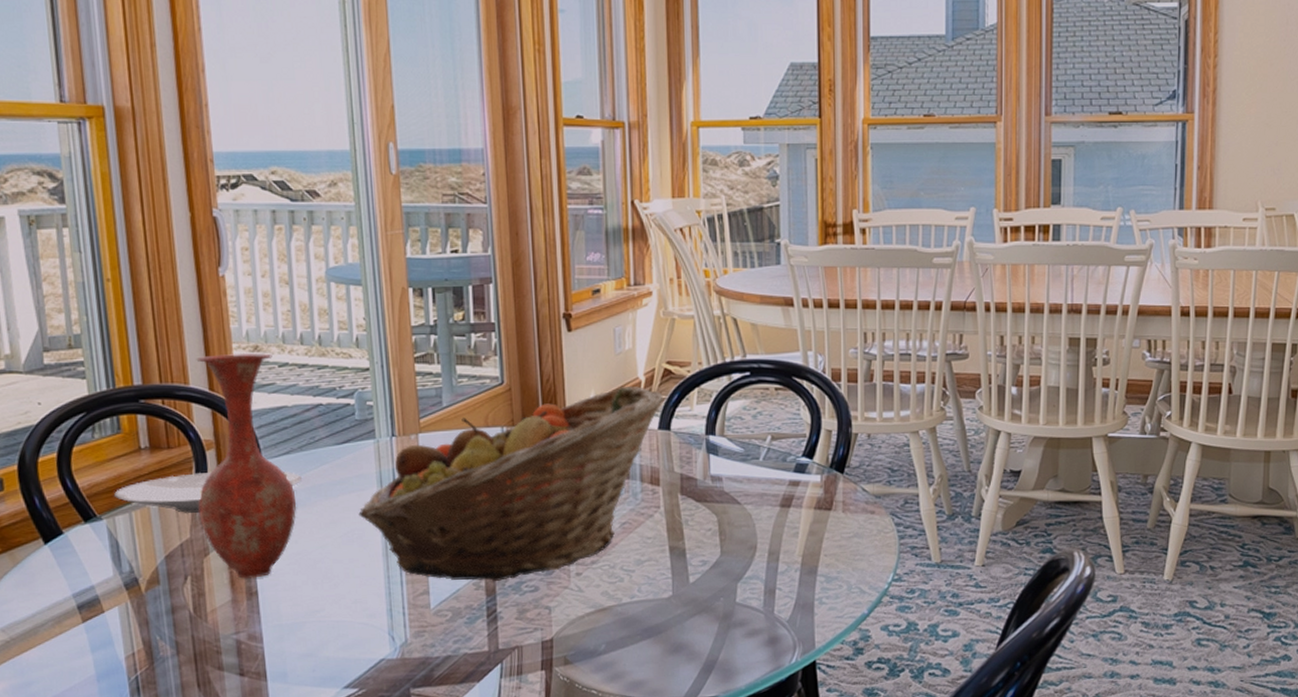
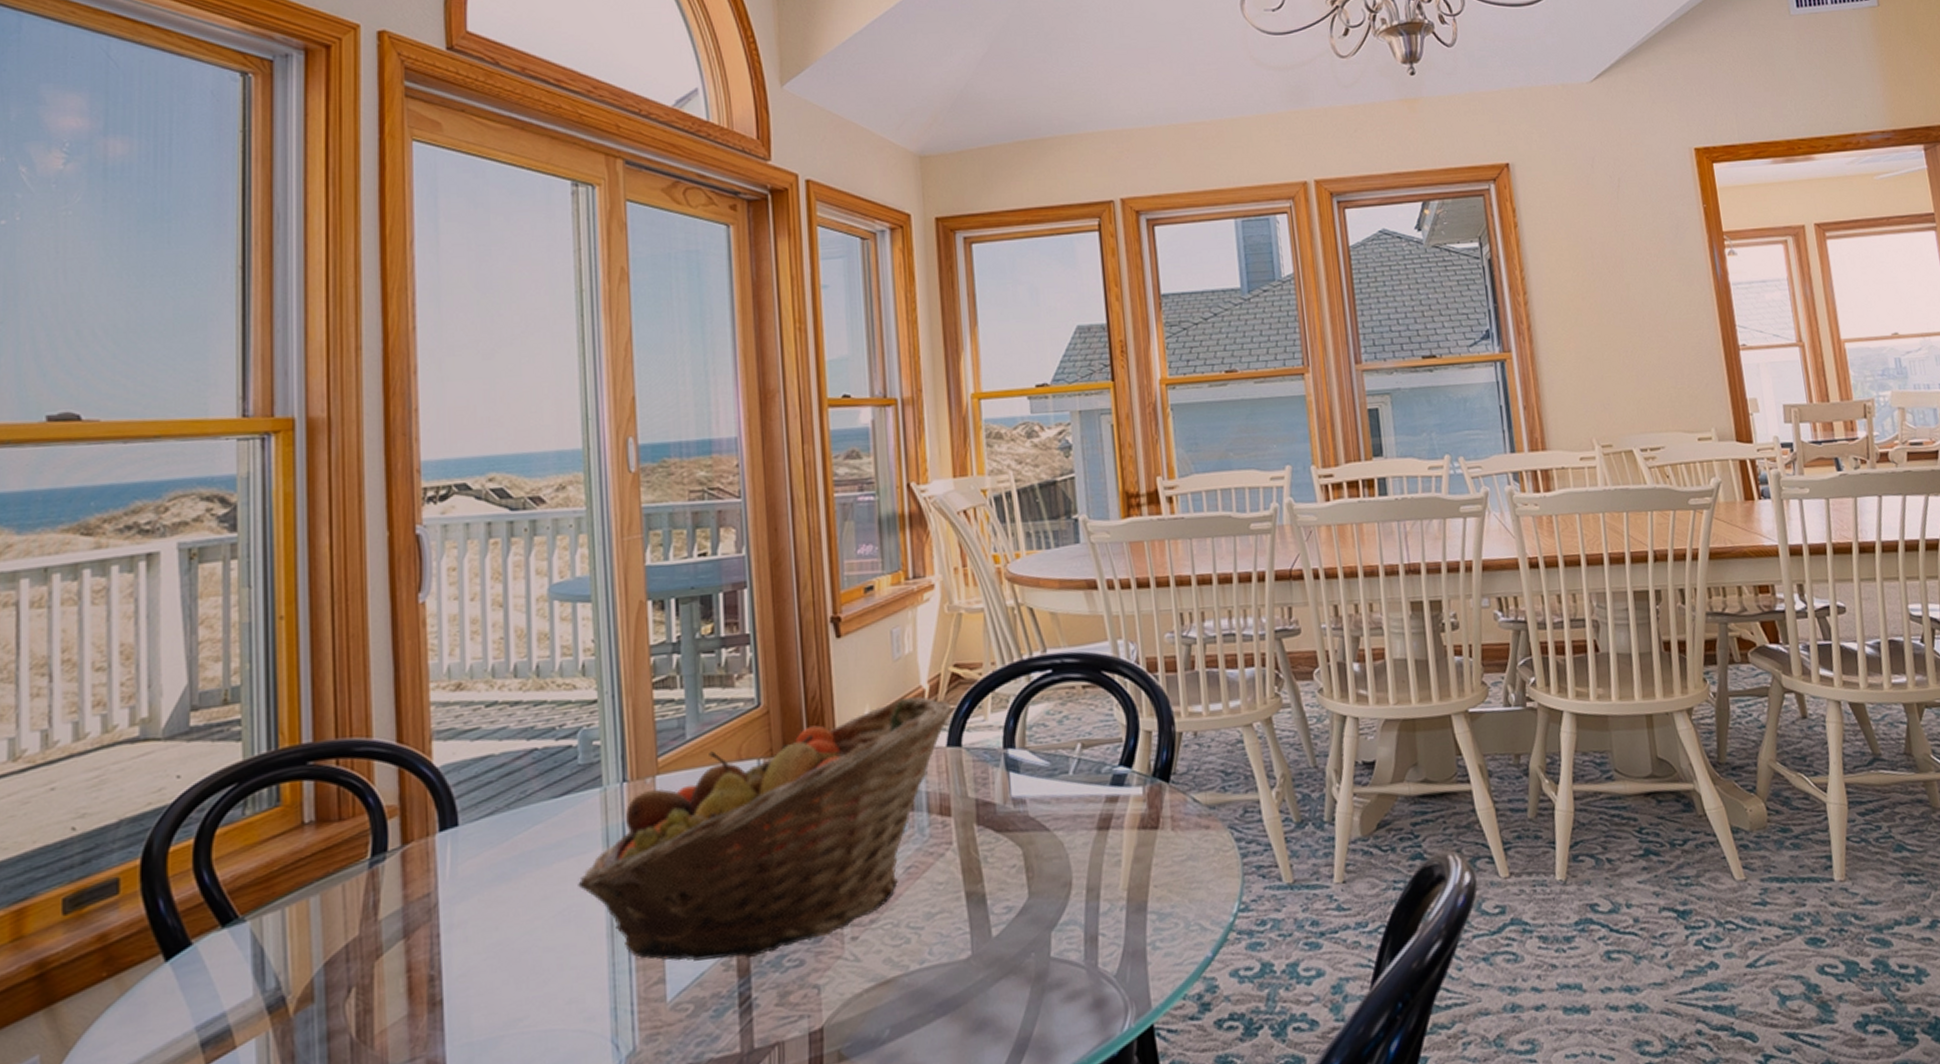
plate: present [114,470,302,513] -> none [264,836,507,904]
vase: present [196,352,297,579] -> none [373,691,500,984]

